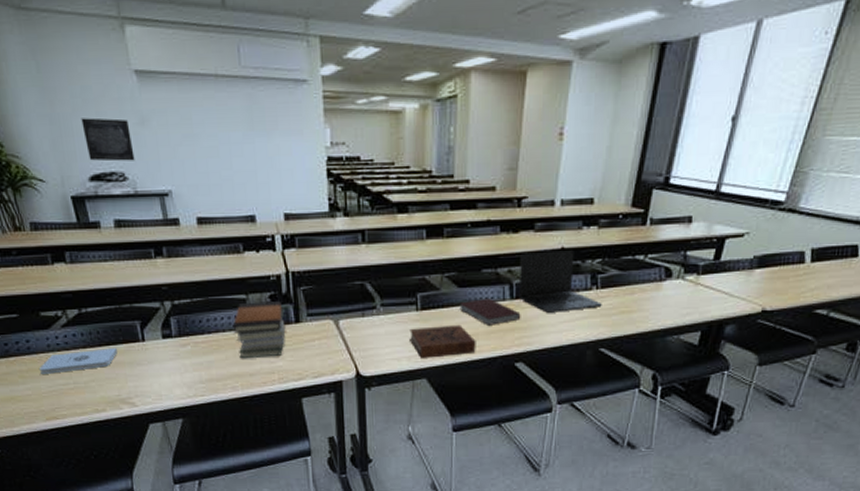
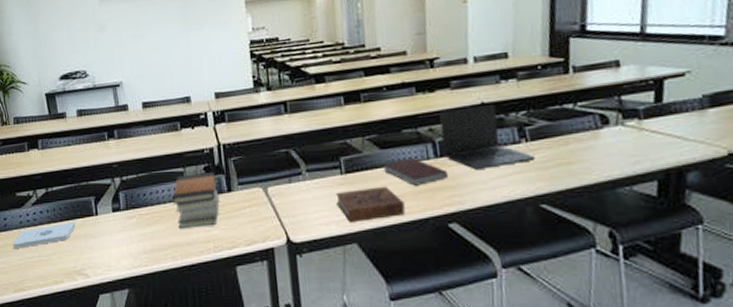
wall art: present [81,118,135,162] -> none [56,29,94,64]

